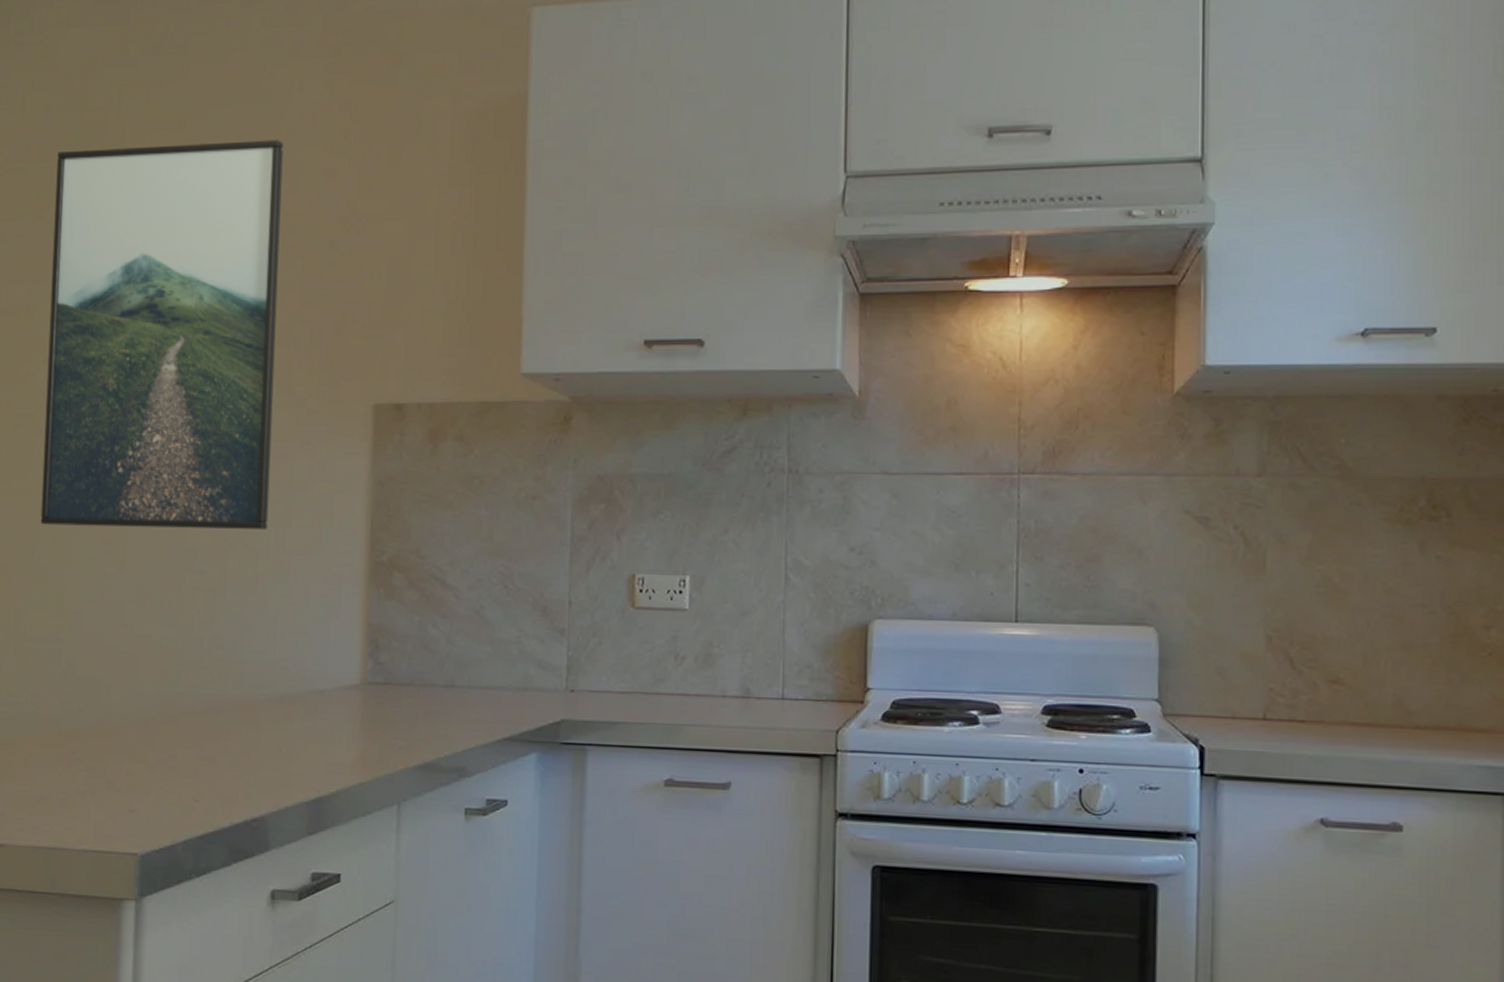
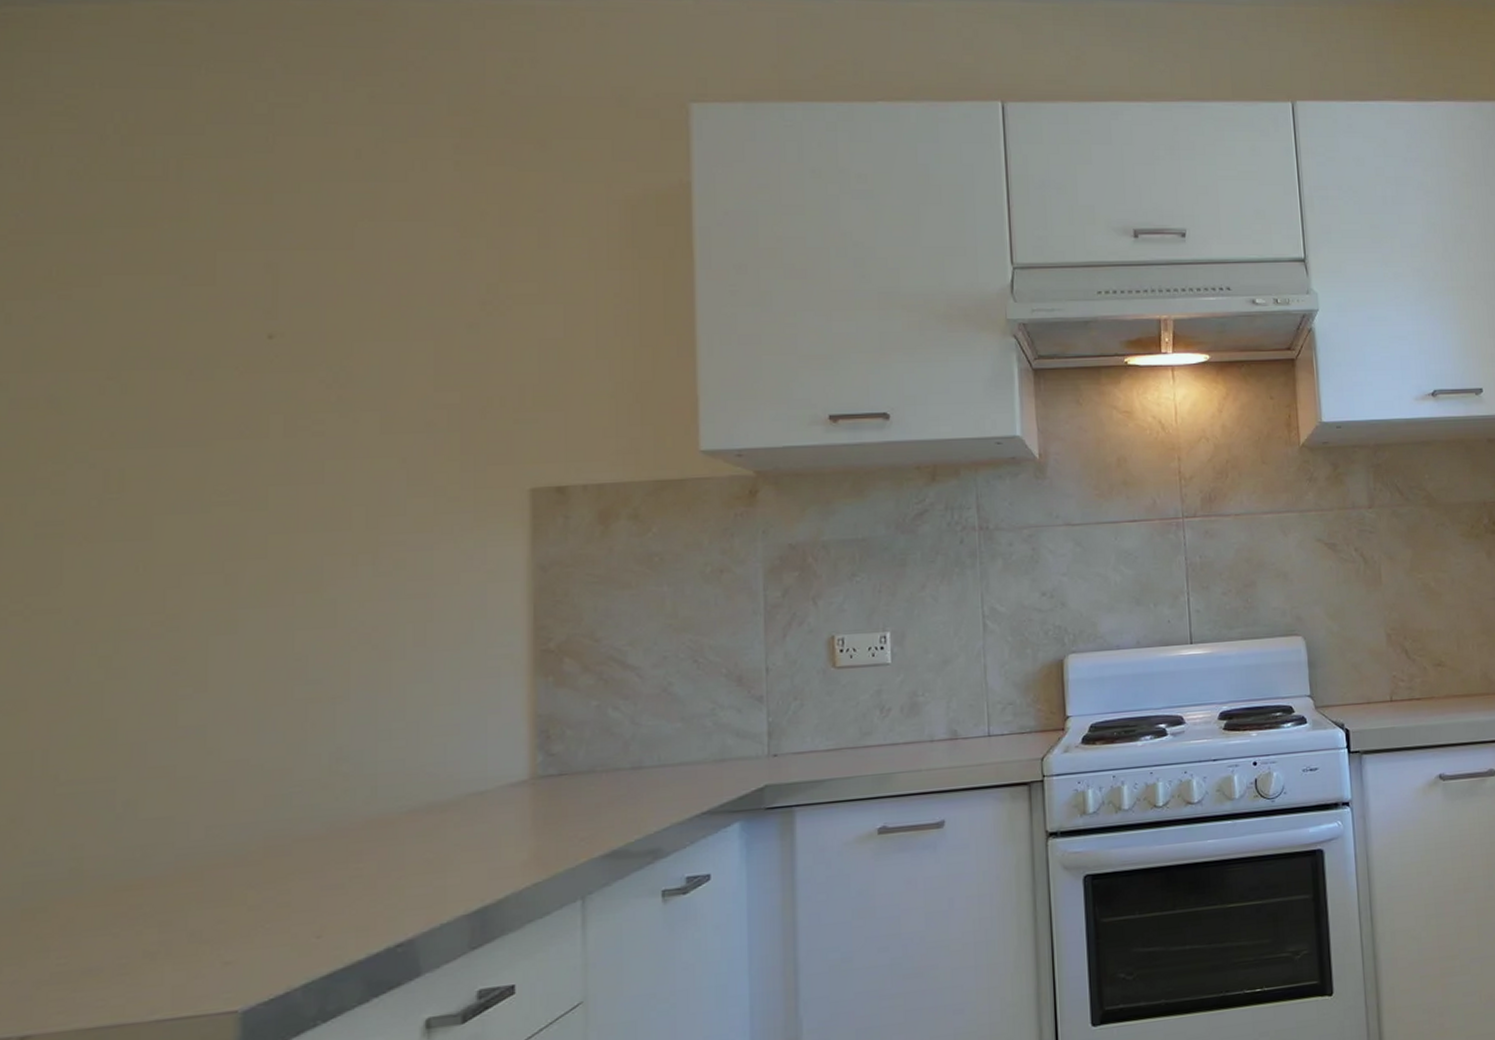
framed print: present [40,140,284,529] -> none [77,219,404,648]

